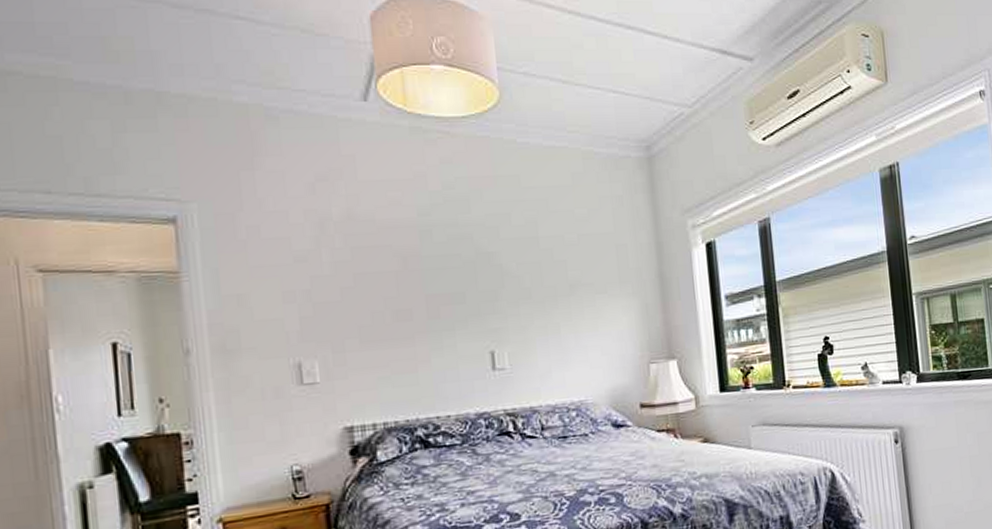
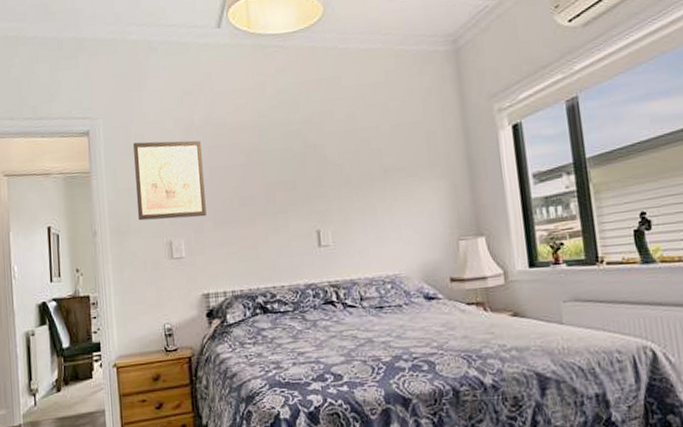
wall art: none [244,236,349,337] -> present [133,140,207,221]

